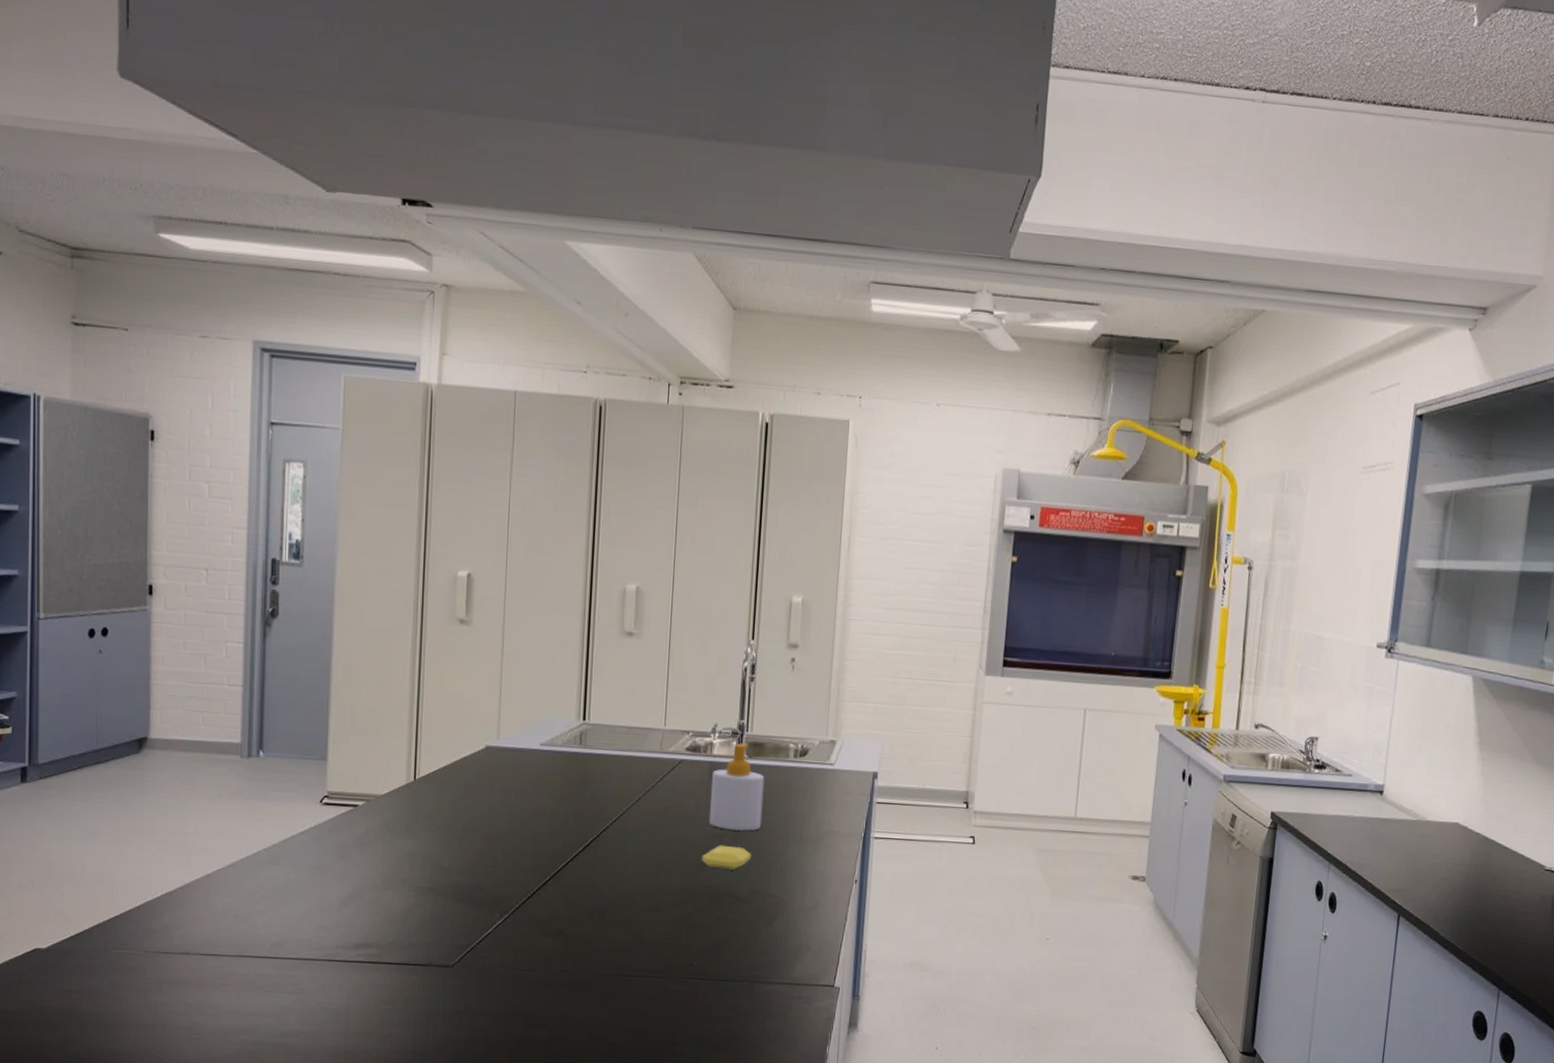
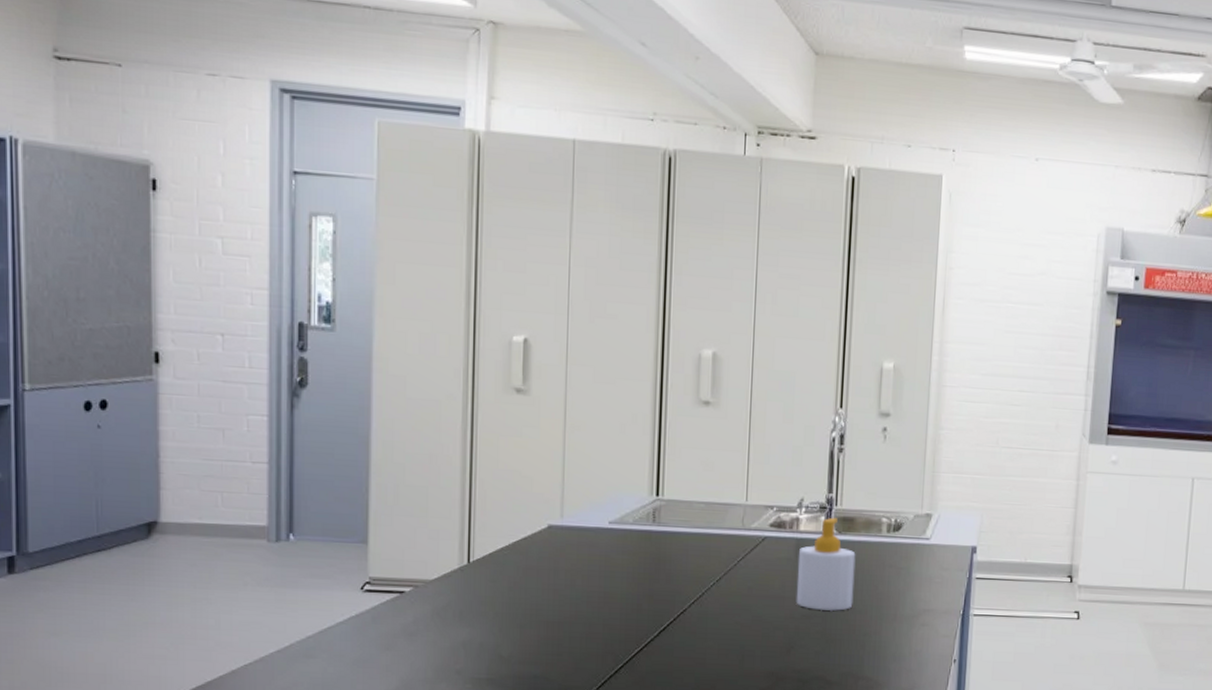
soap bar: present [701,845,751,871] -> none [788,626,842,653]

